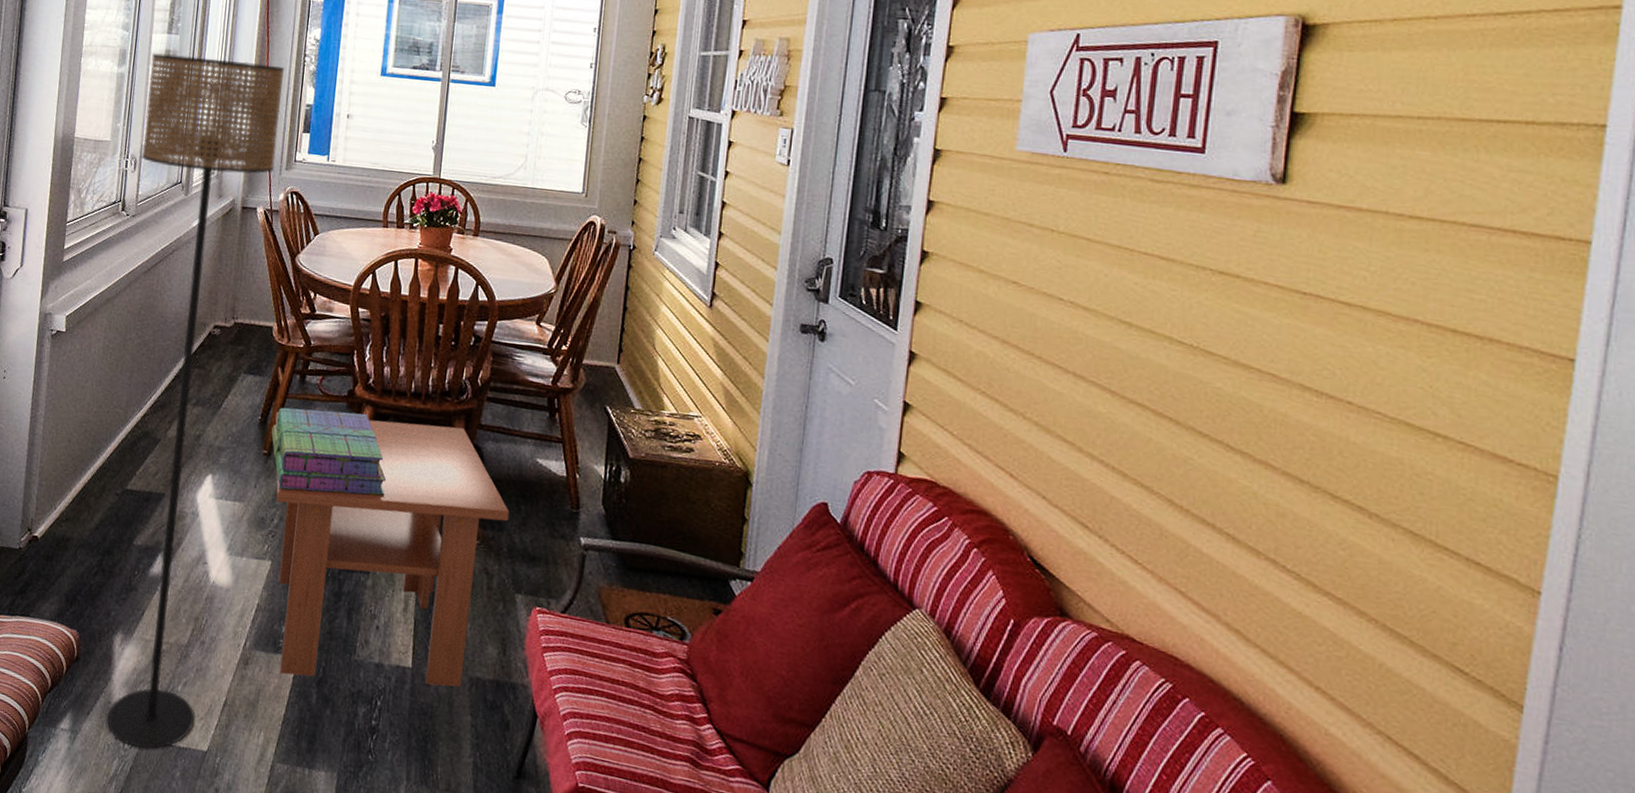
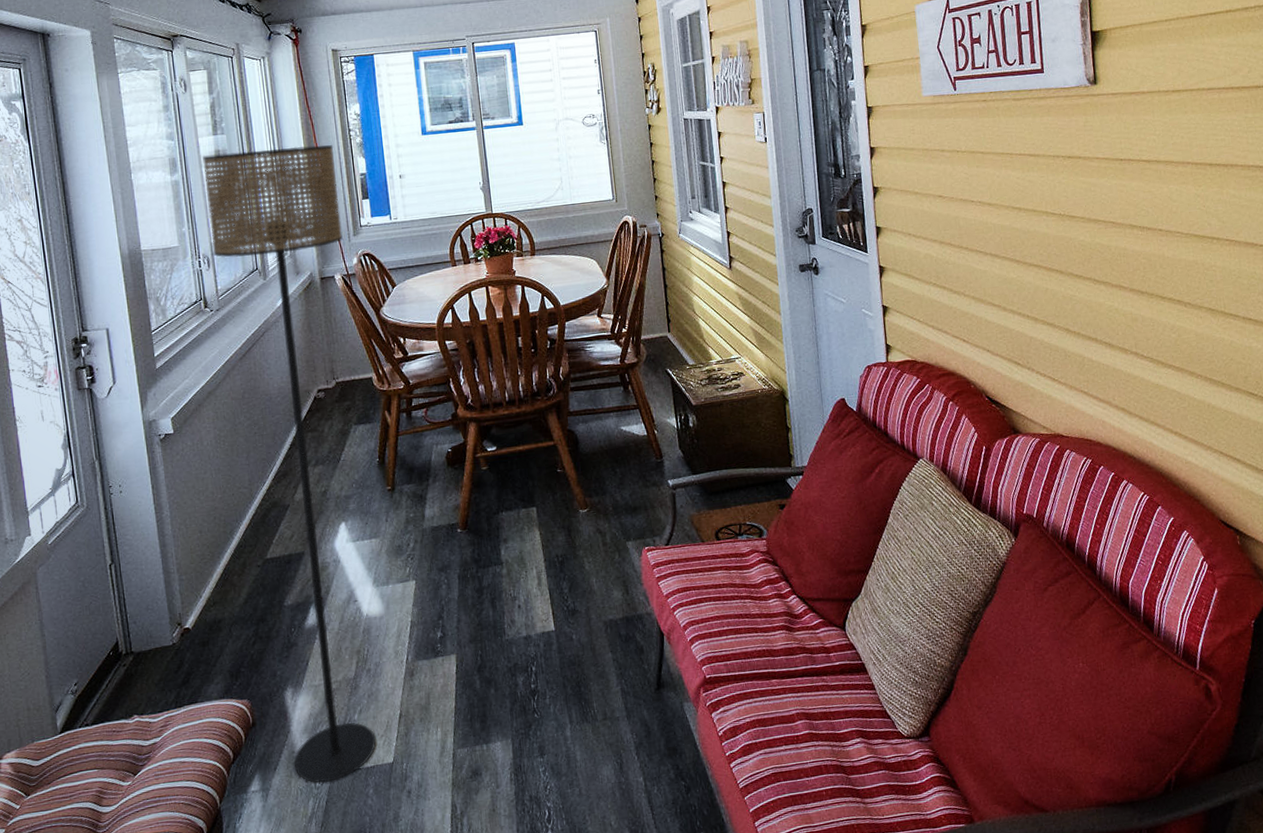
stack of books: present [271,407,387,496] -> none [391,430,502,516]
coffee table: present [275,412,510,687] -> none [392,419,609,674]

